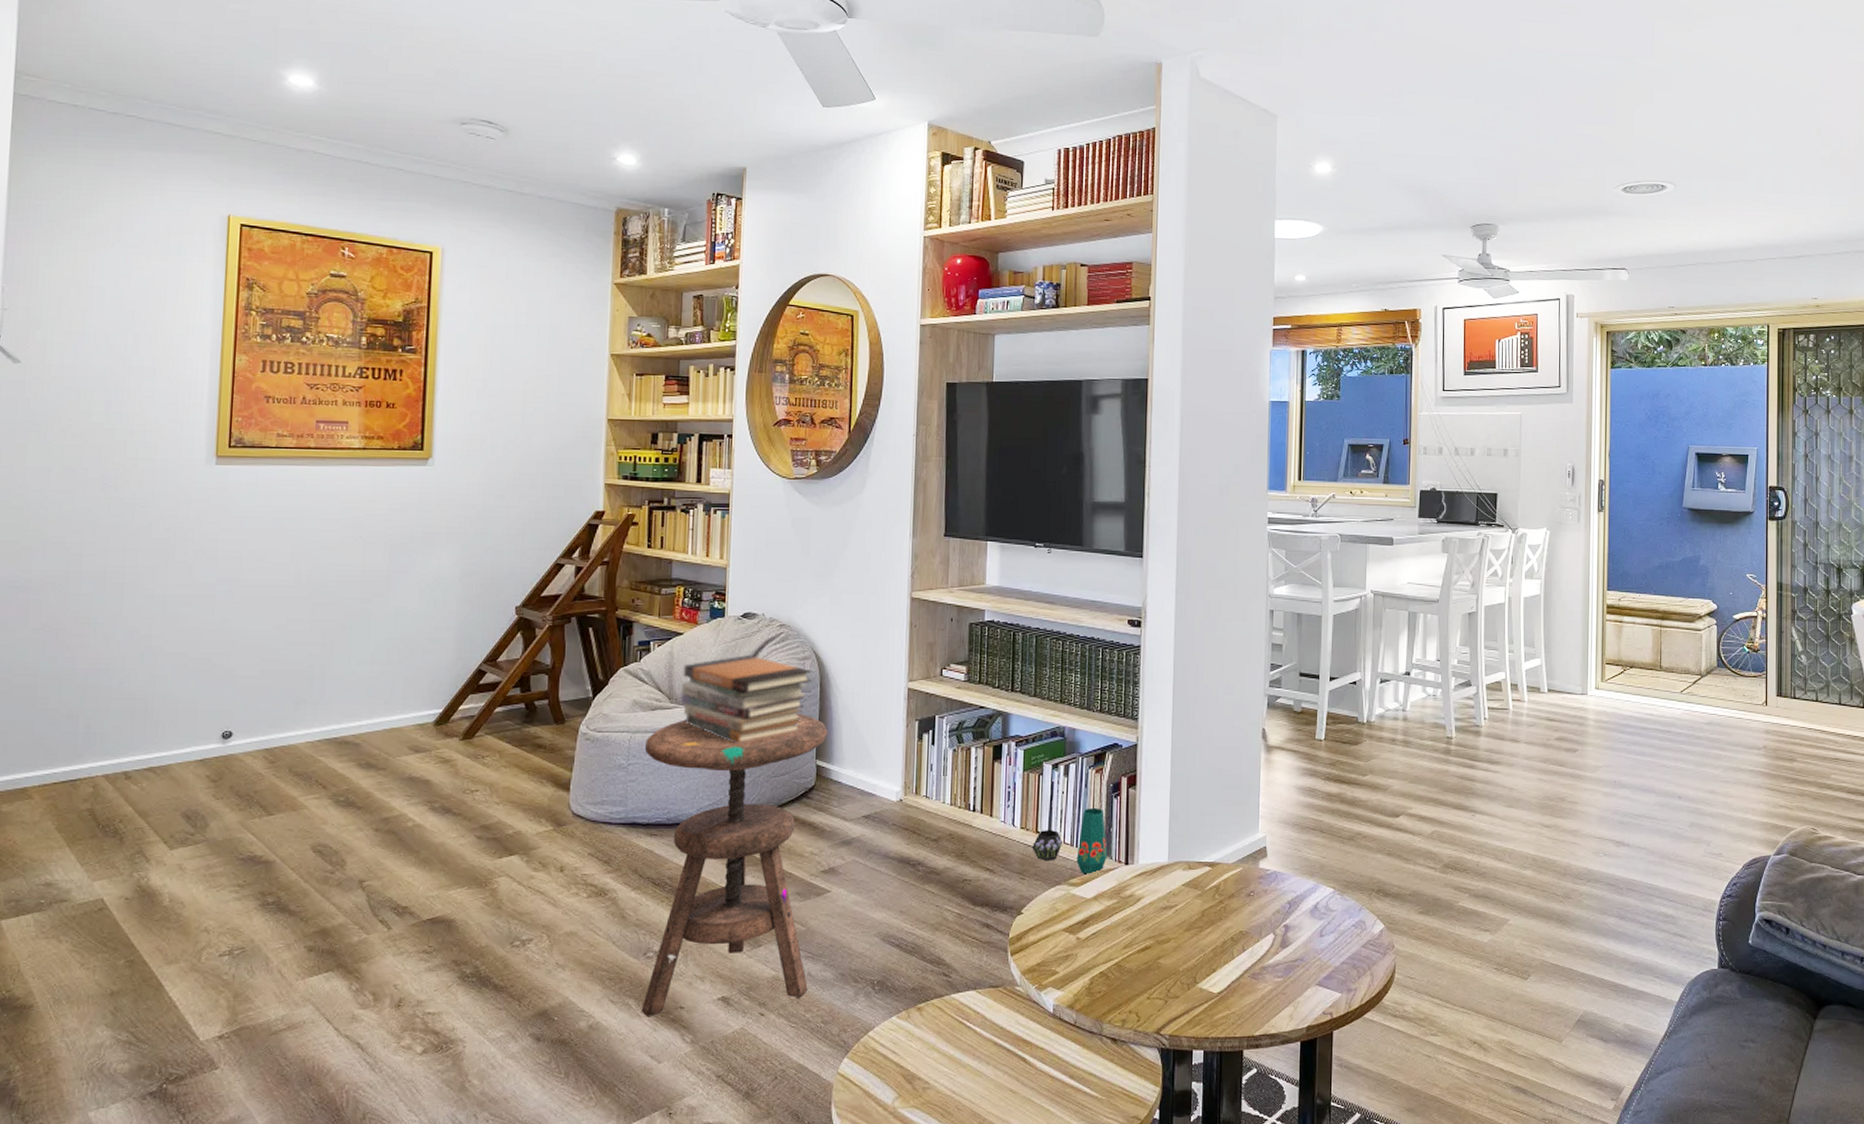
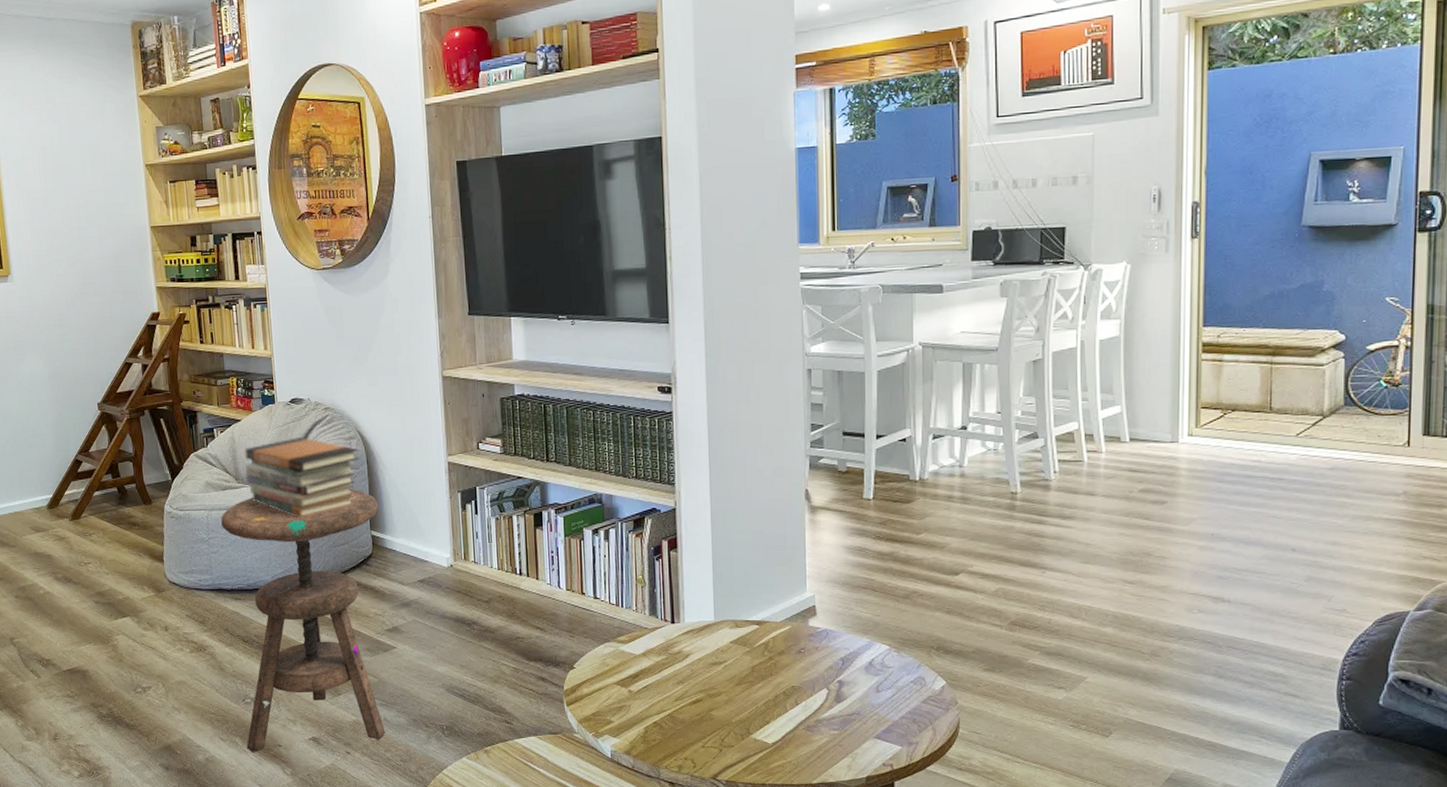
vase: present [1031,807,1107,876] -> none [578,569,653,634]

